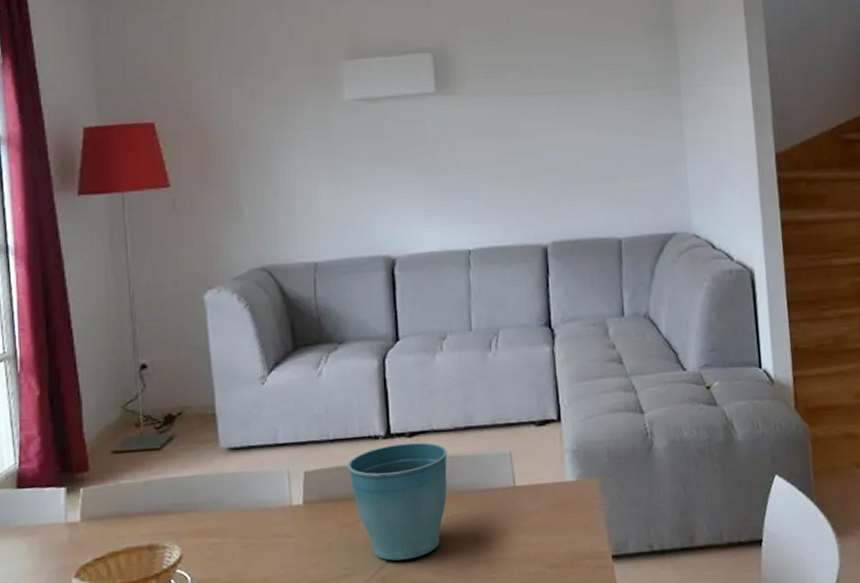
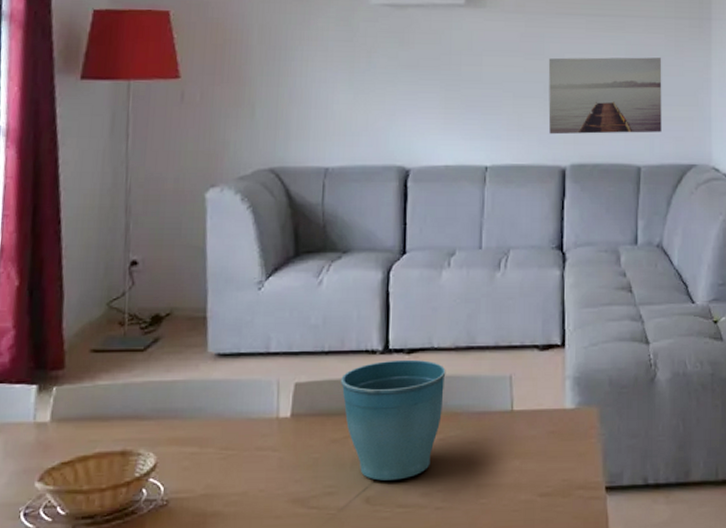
wall art: none [521,129,640,214] -> present [548,57,662,135]

